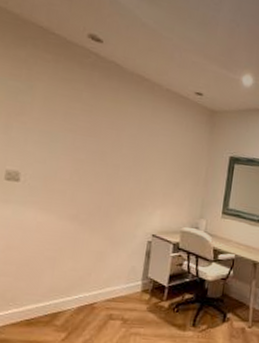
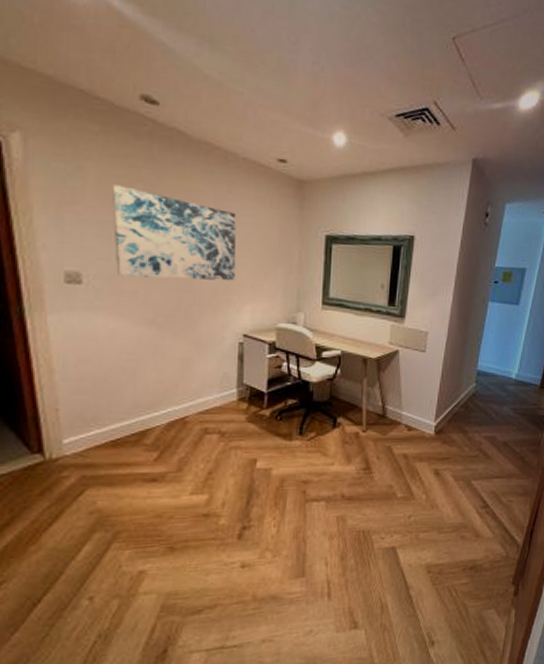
wall art: none [50,102,157,189] -> present [112,185,236,281]

